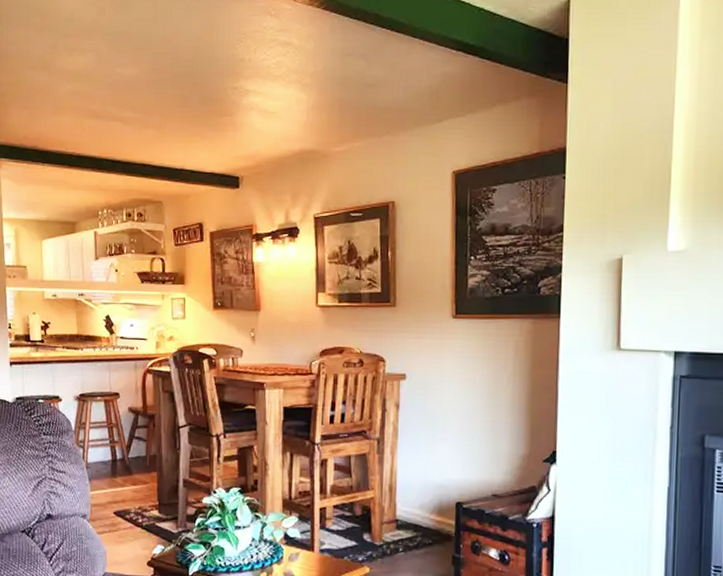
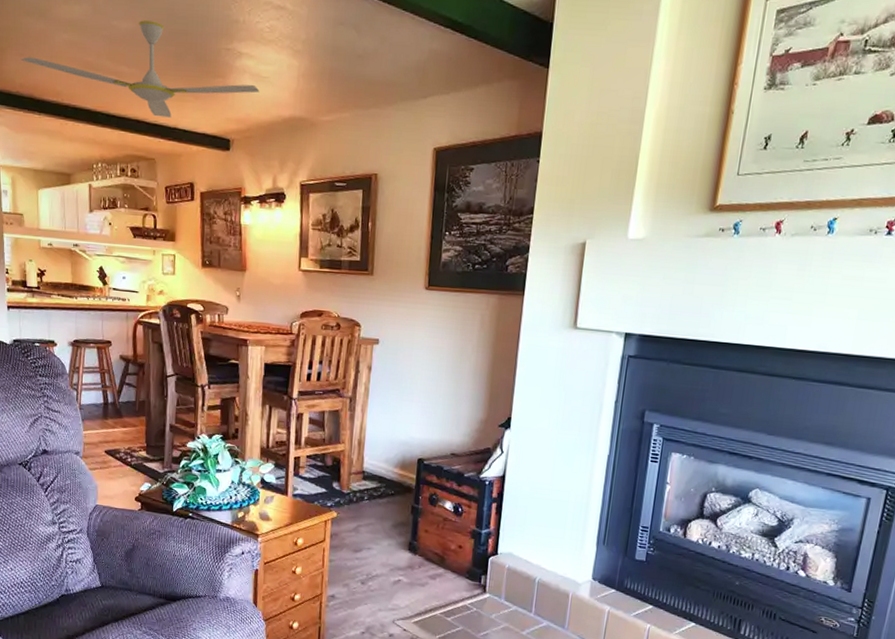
ceiling fan: none [24,66,268,159] -> present [21,20,260,118]

